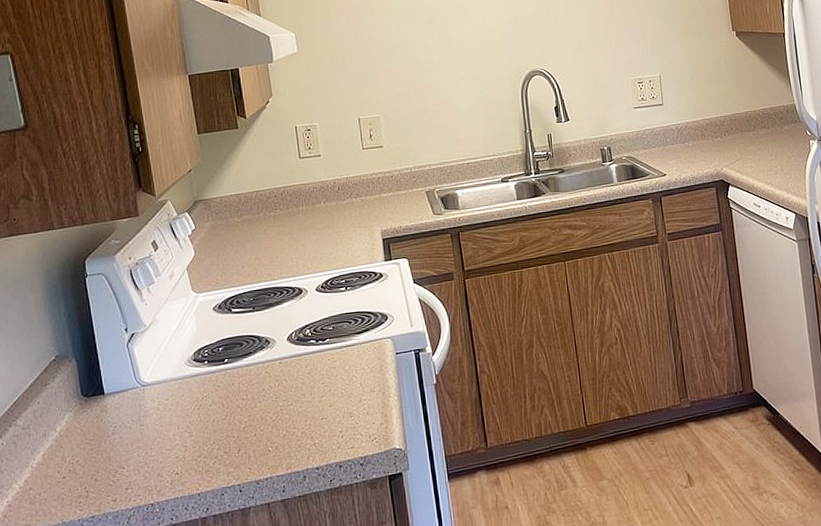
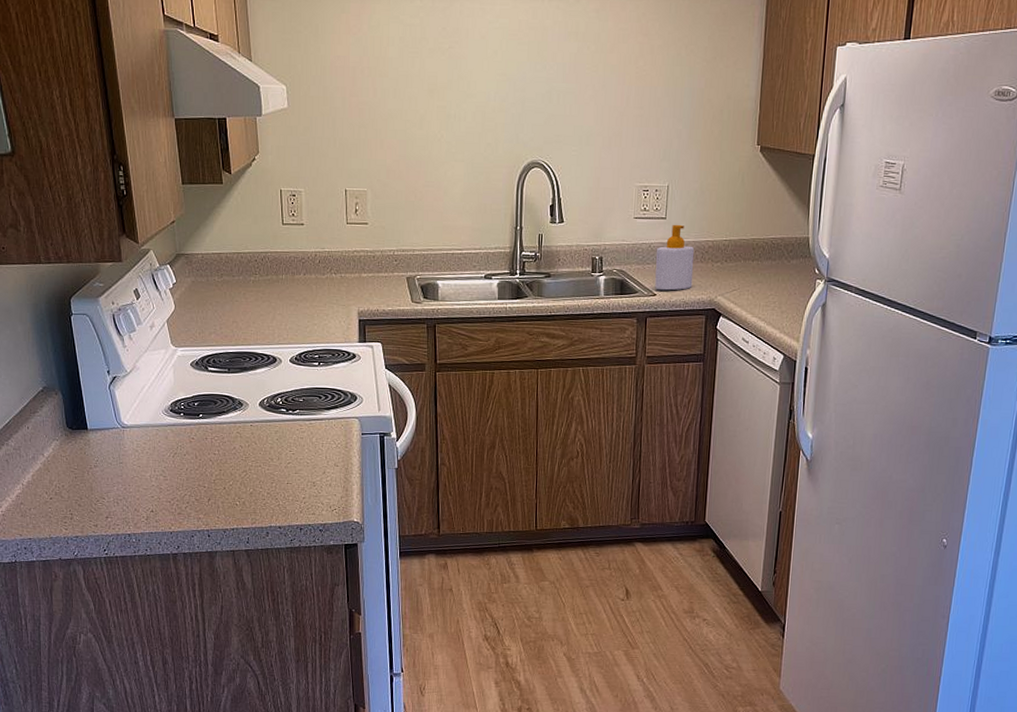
soap bottle: none [659,108,698,170] -> present [655,224,694,291]

